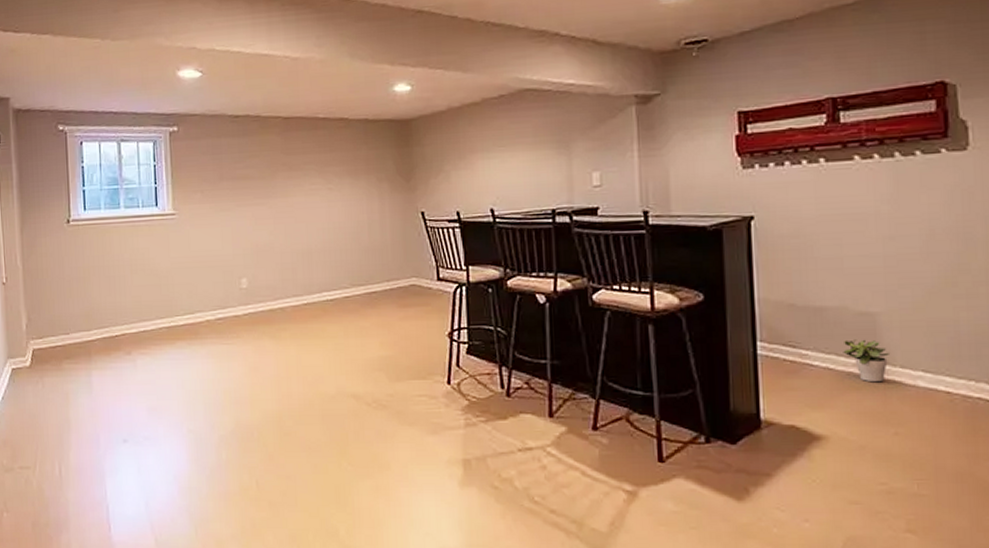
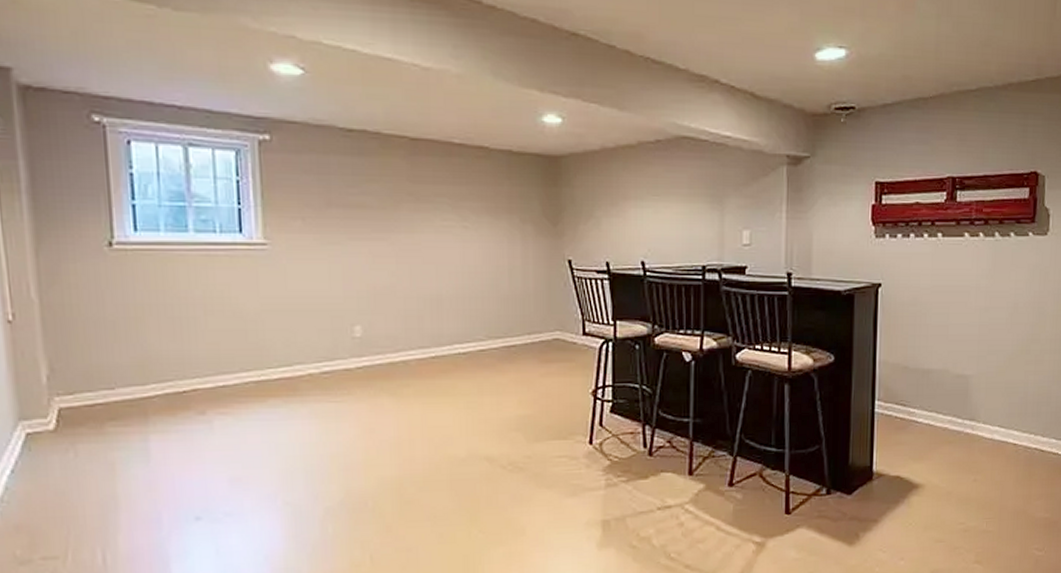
potted plant: present [843,339,889,383] -> none [942,399,976,437]

